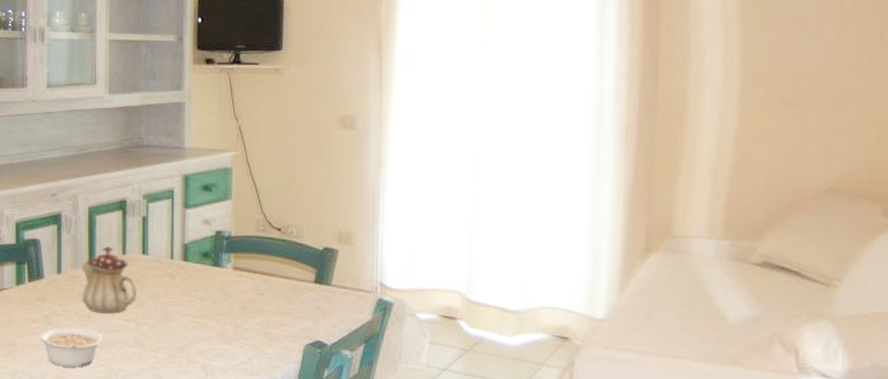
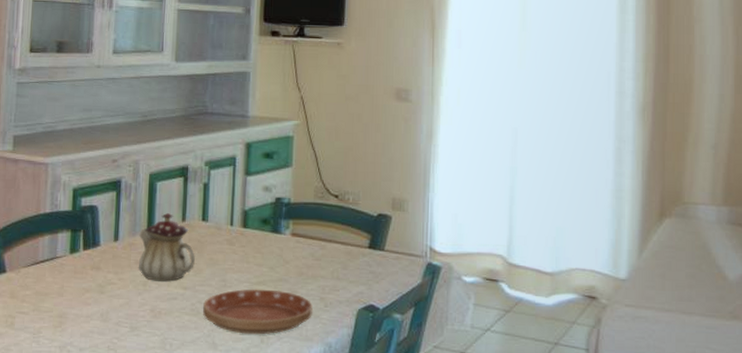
legume: present [40,327,104,368] -> none [92,296,159,338]
saucer: none [147,322,257,368] -> present [203,289,313,335]

